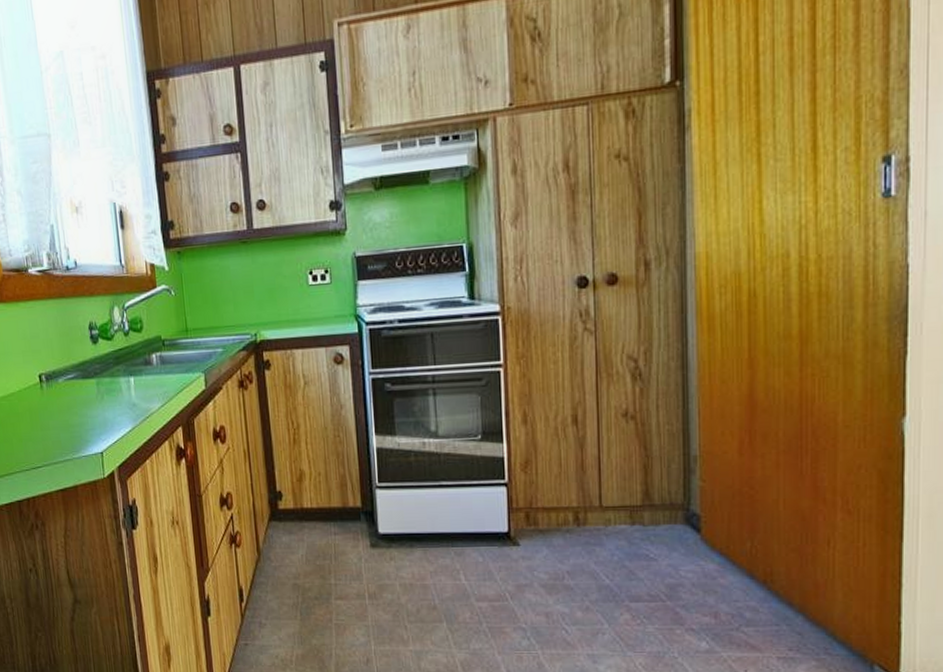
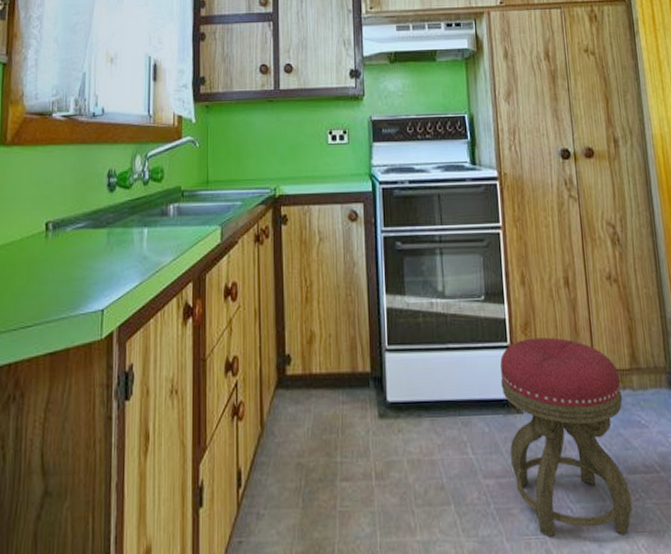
stool: none [496,475,632,654] -> present [500,337,632,537]

